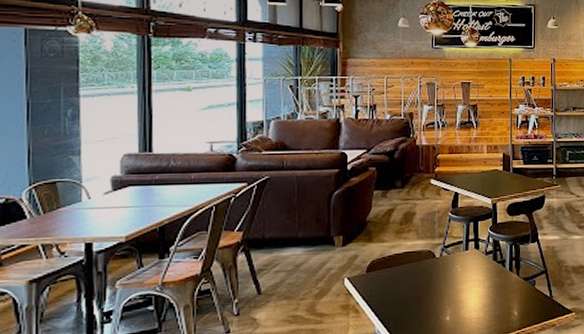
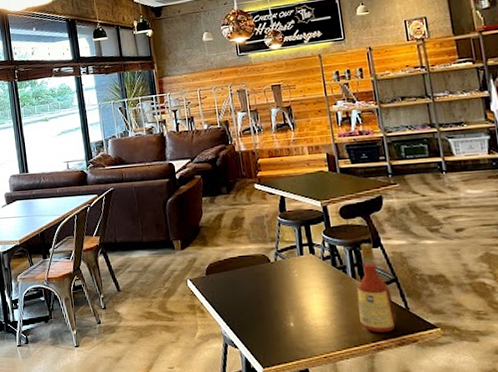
bottle: none [511,238,541,321] -> present [356,243,396,333]

